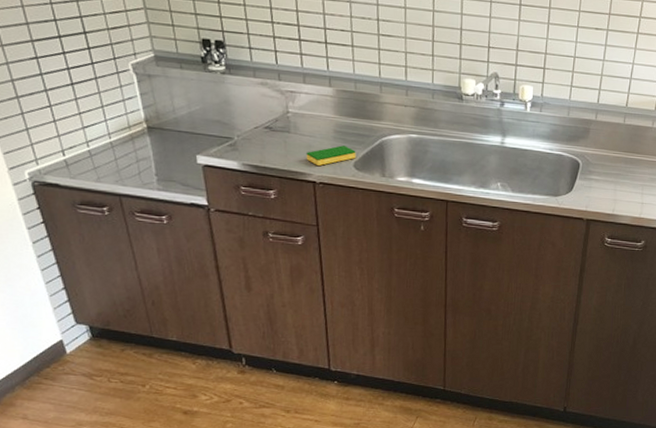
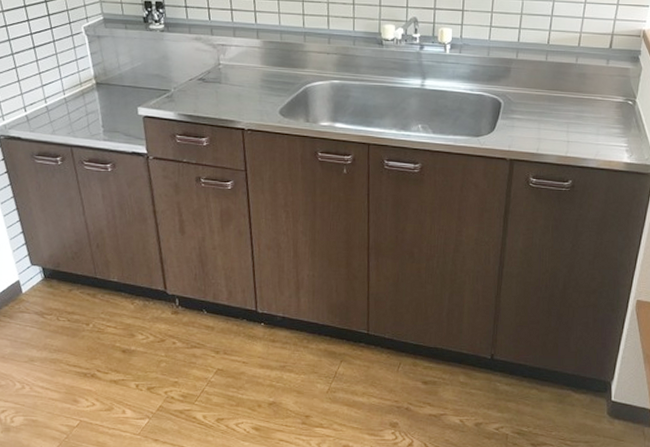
dish sponge: present [306,145,356,166] -> none [235,93,282,113]

